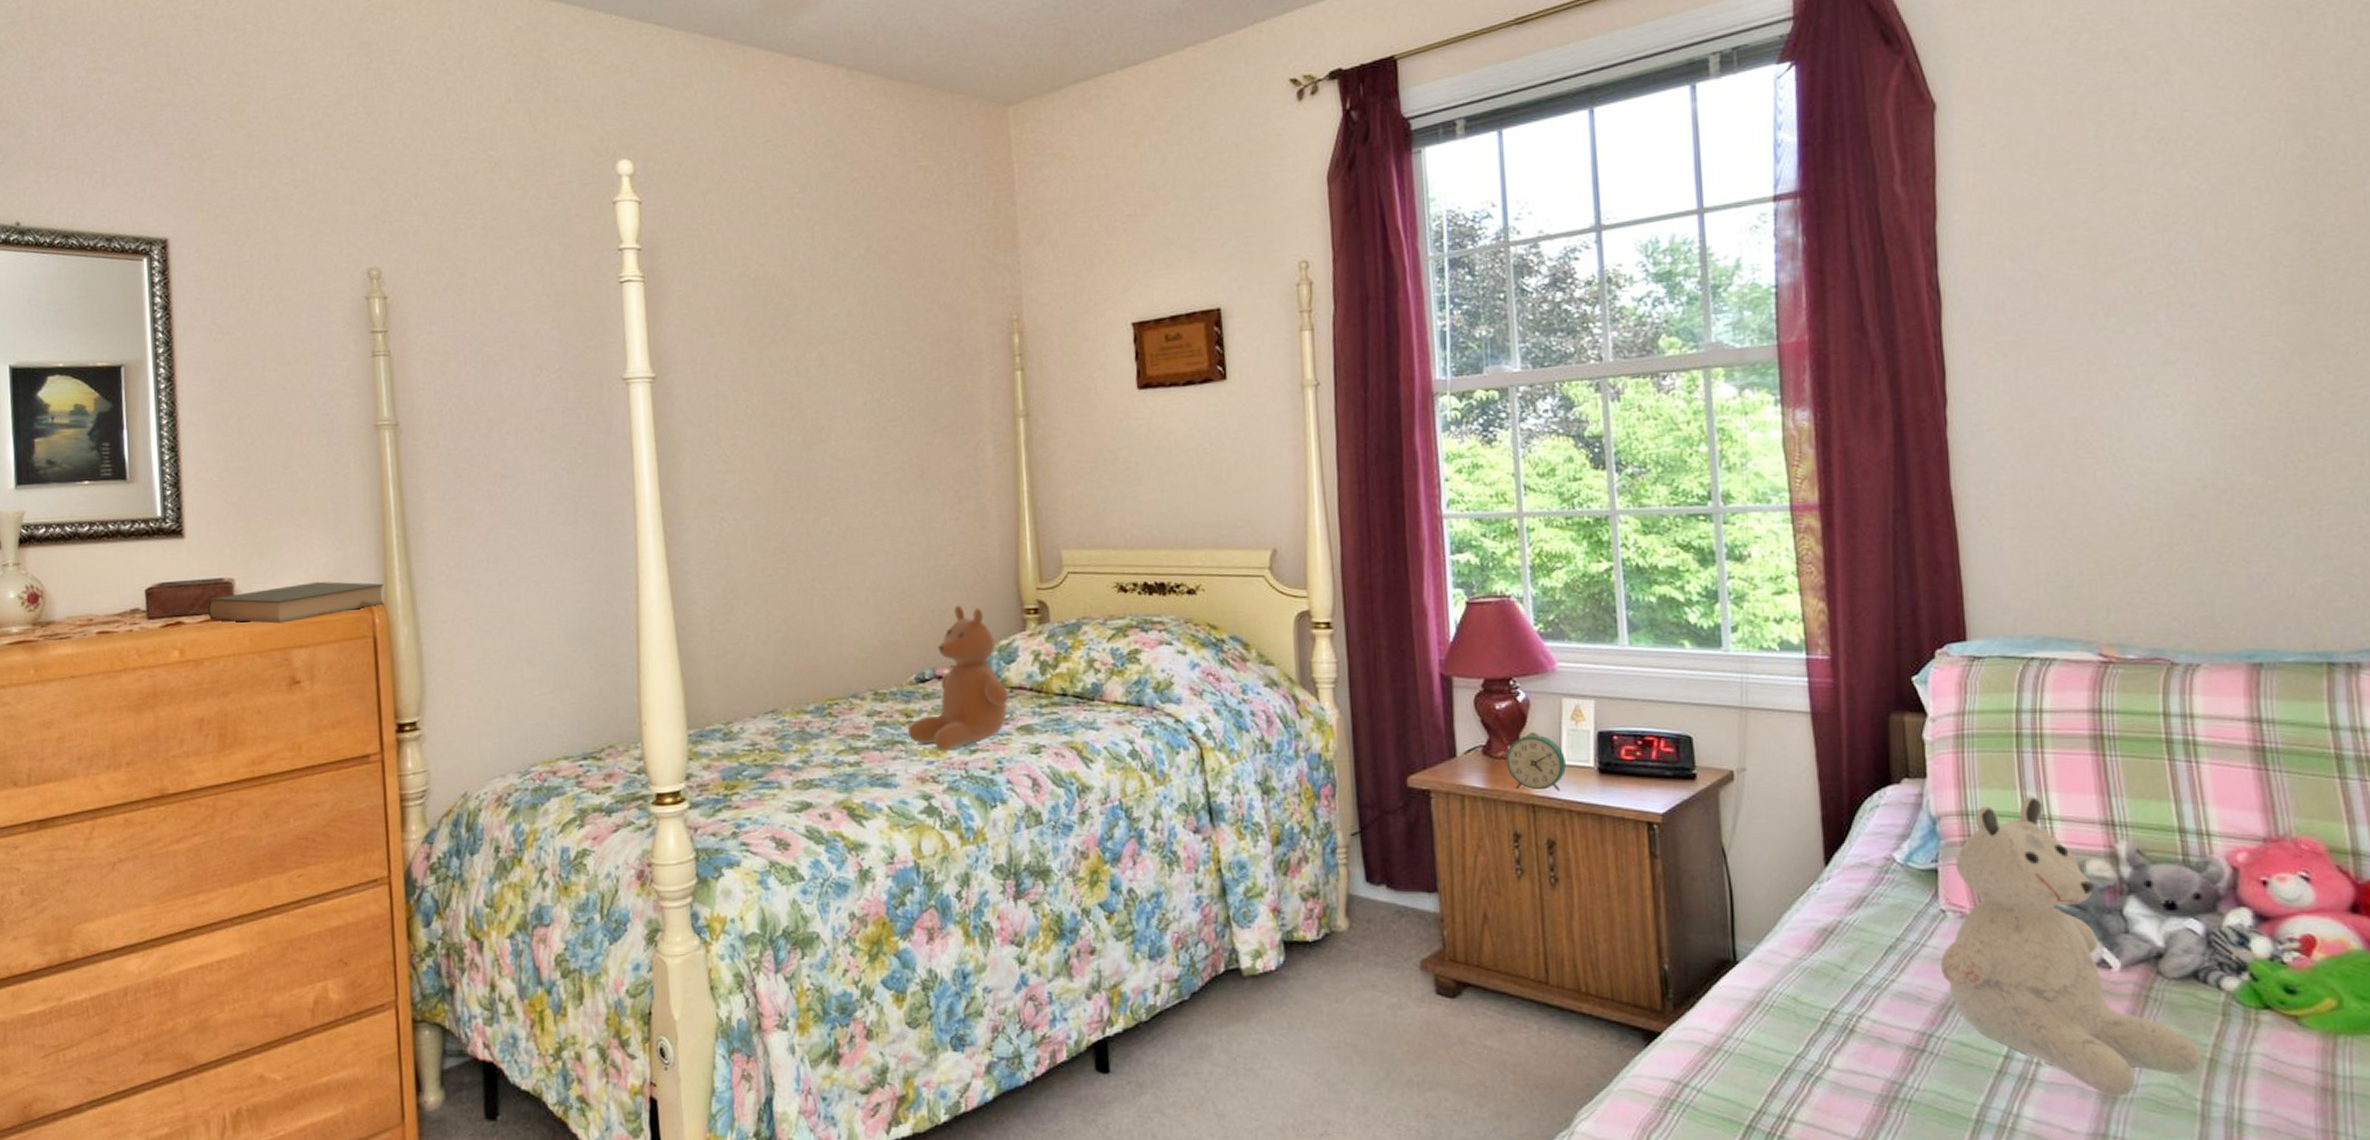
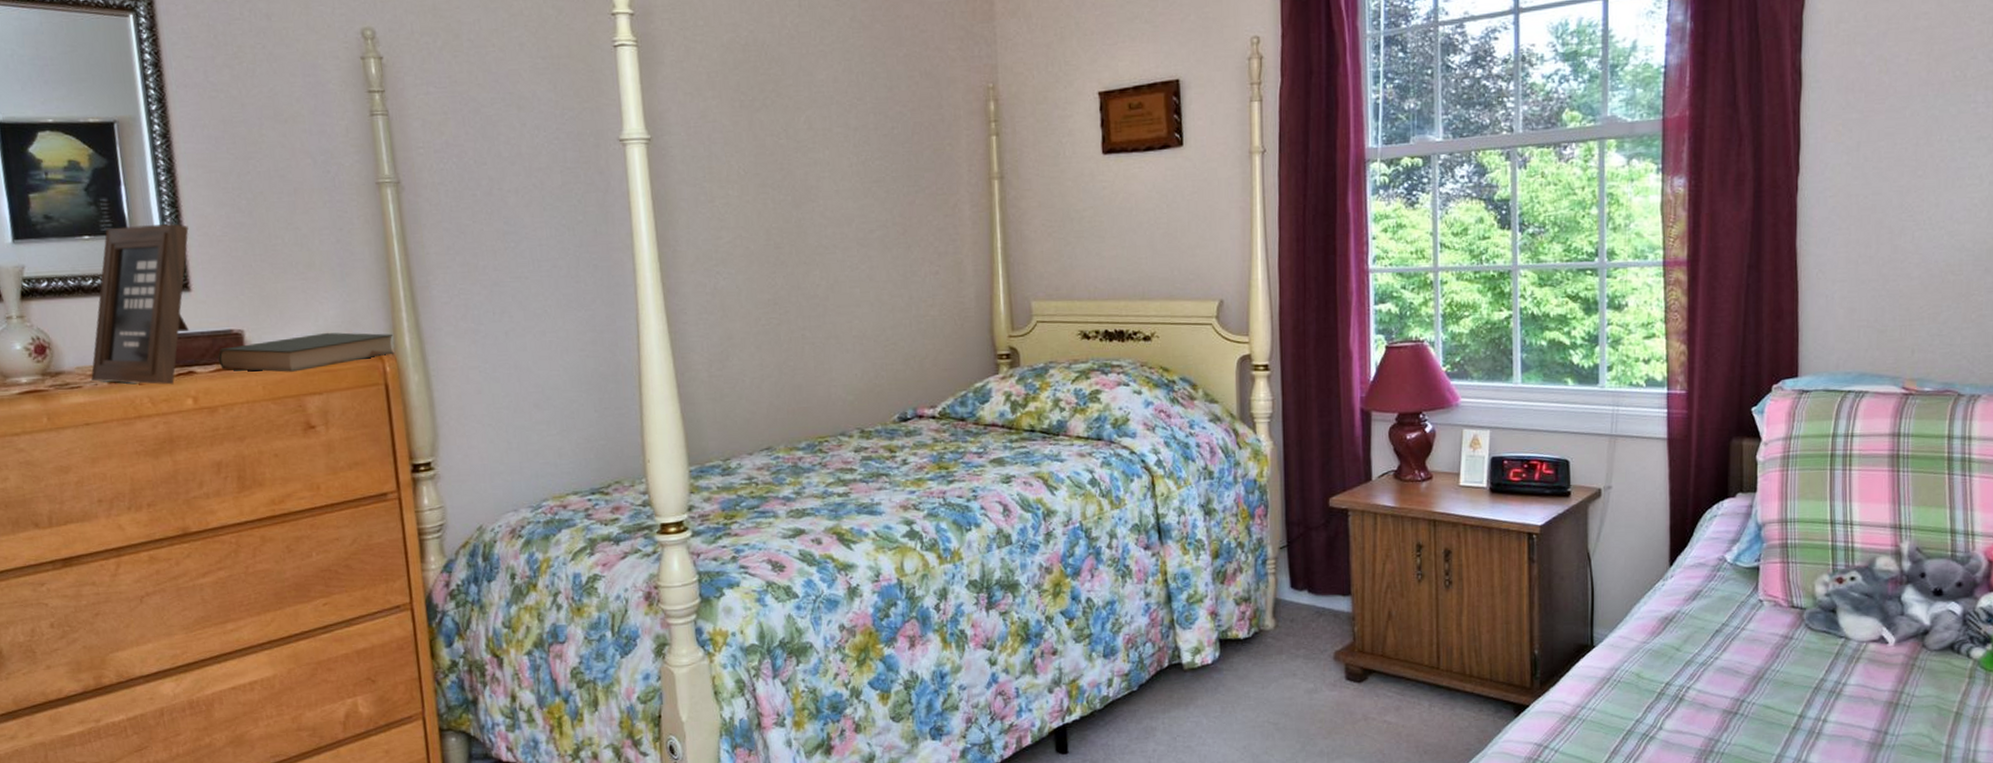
picture frame: none [80,468,186,636] -> present [91,224,189,385]
teddy bear: present [907,605,1009,751] -> none [891,351,983,482]
alarm clock: present [1506,732,1566,791] -> none [1413,458,1463,508]
stuffed animal: present [1939,796,2202,1097] -> none [1754,505,1950,744]

